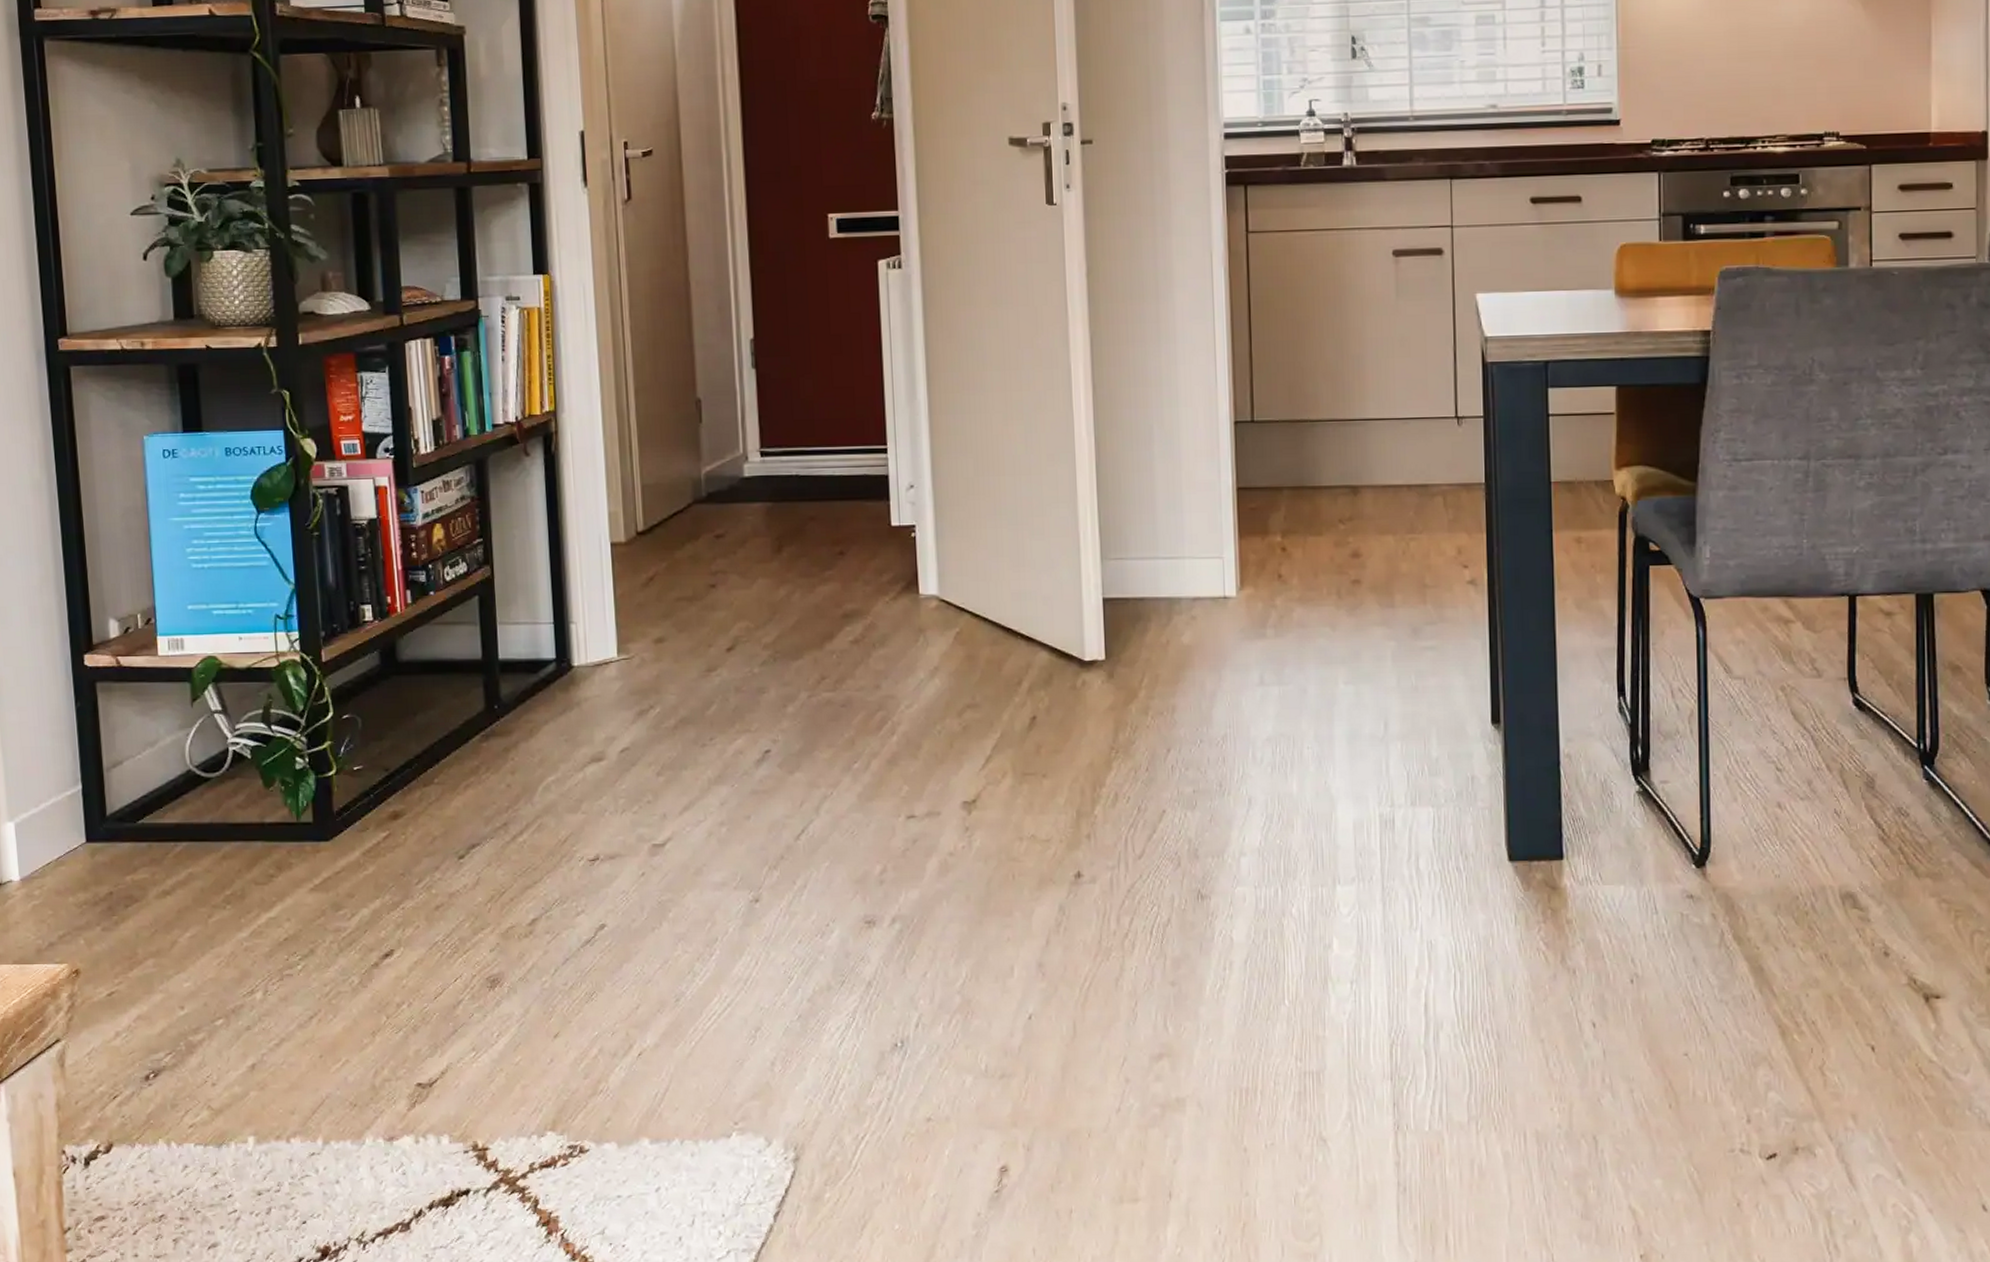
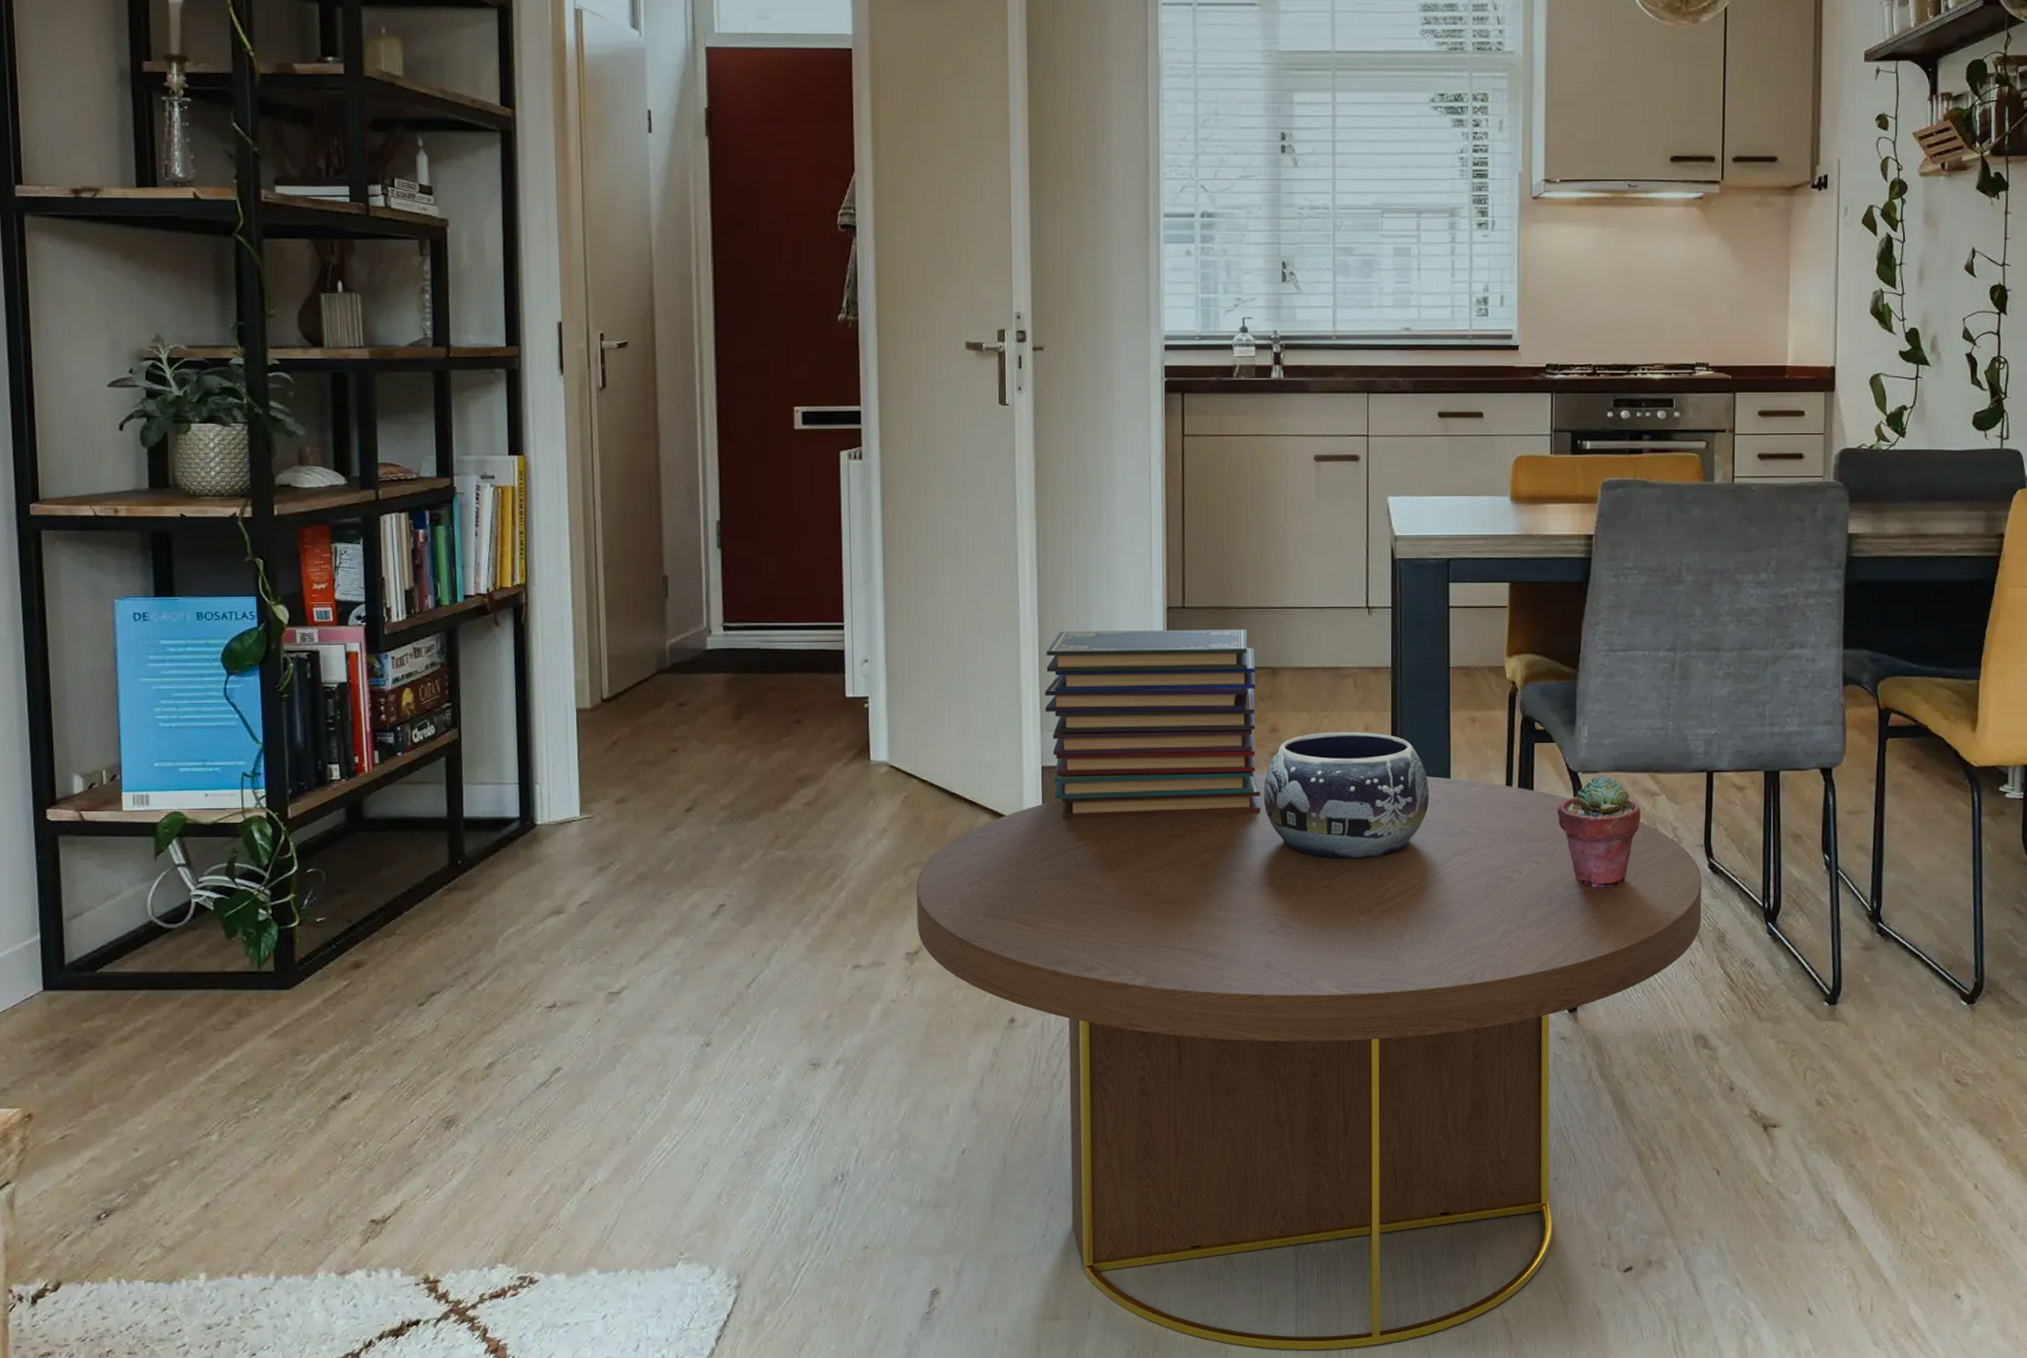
coffee table: none [971,602,1847,1239] -> present [916,773,1702,1350]
book stack: none [1103,444,1344,656] -> present [1044,629,1261,819]
decorative bowl: none [1346,555,1532,697] -> present [1263,731,1430,859]
potted succulent: none [1677,601,1774,728] -> present [1557,775,1641,888]

